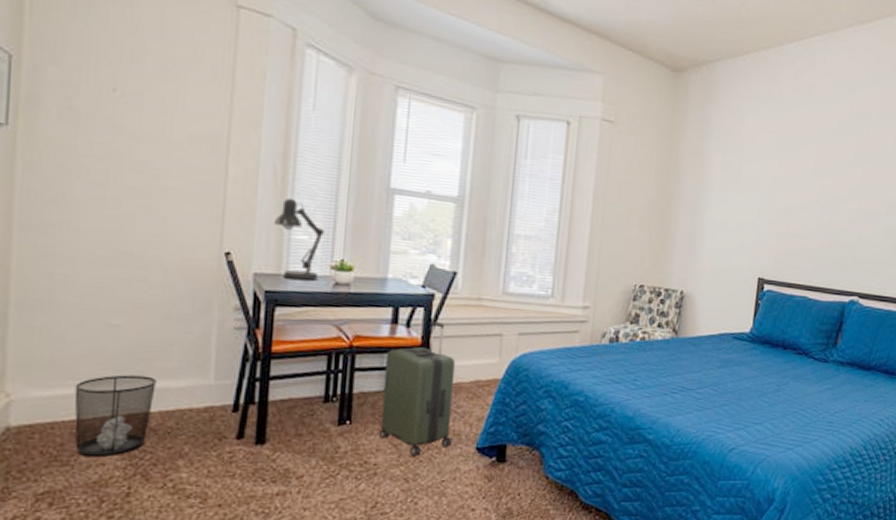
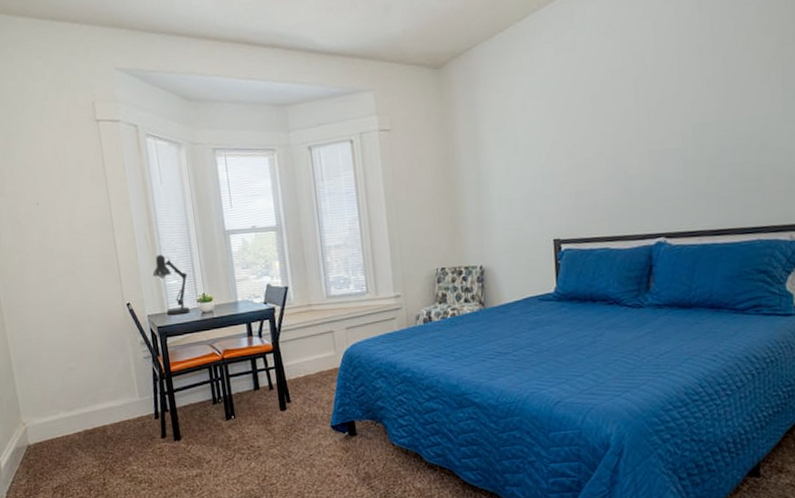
waste bin: present [74,375,156,458] -> none [59,400,107,461]
suitcase: present [380,322,456,456] -> none [249,329,312,438]

